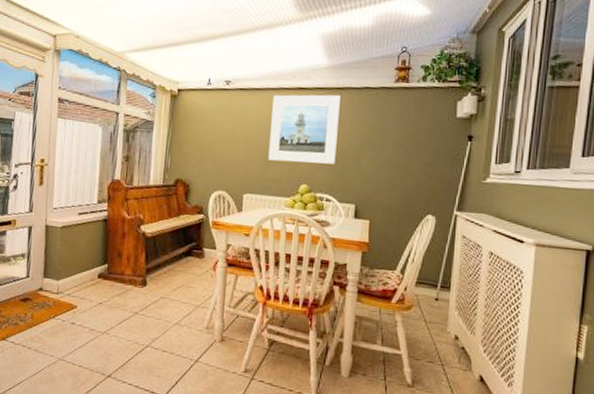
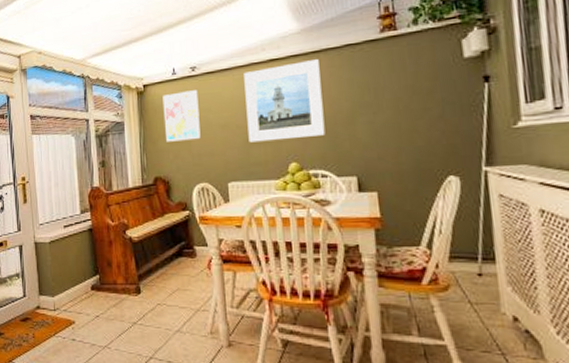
wall art: none [192,102,229,150] -> present [162,90,201,142]

